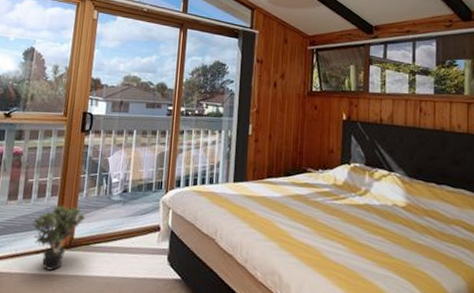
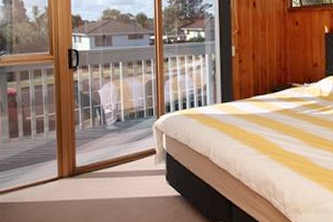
potted plant: present [32,205,86,271] -> none [36,138,85,197]

